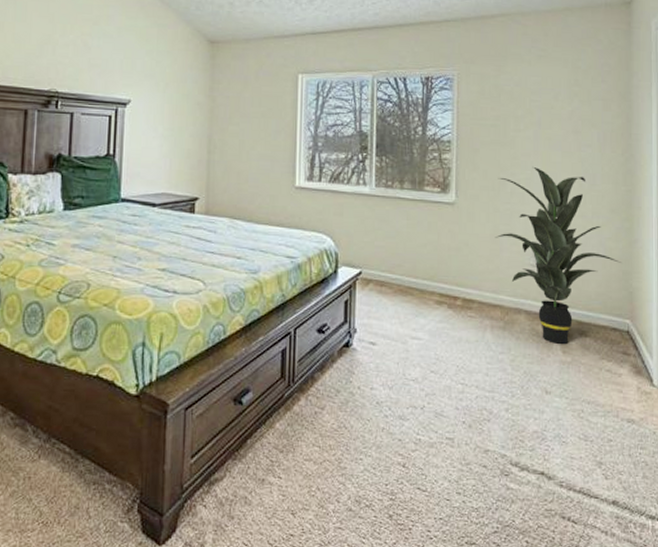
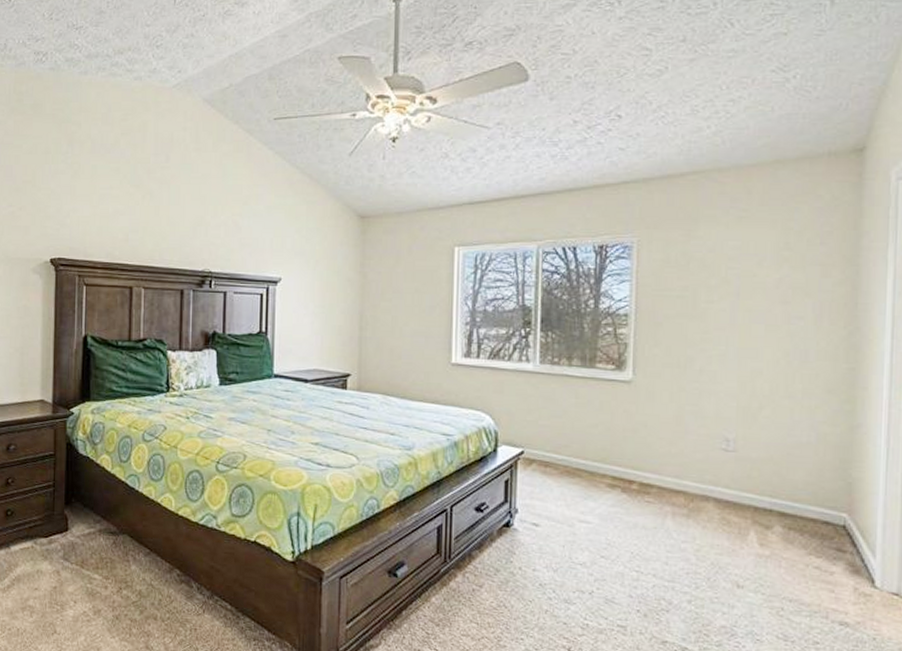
indoor plant: present [495,166,622,344] -> none [679,341,839,536]

